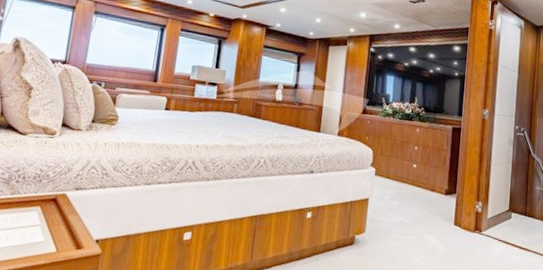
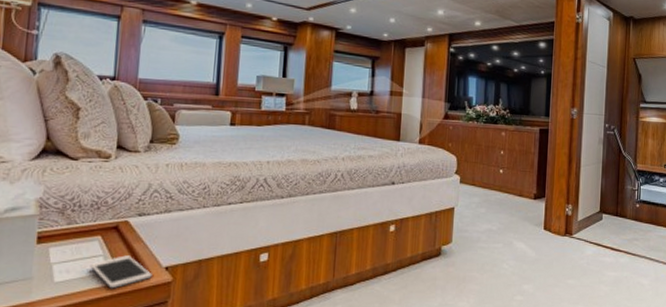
cell phone: none [27,226,84,258] -> present [90,255,152,289]

